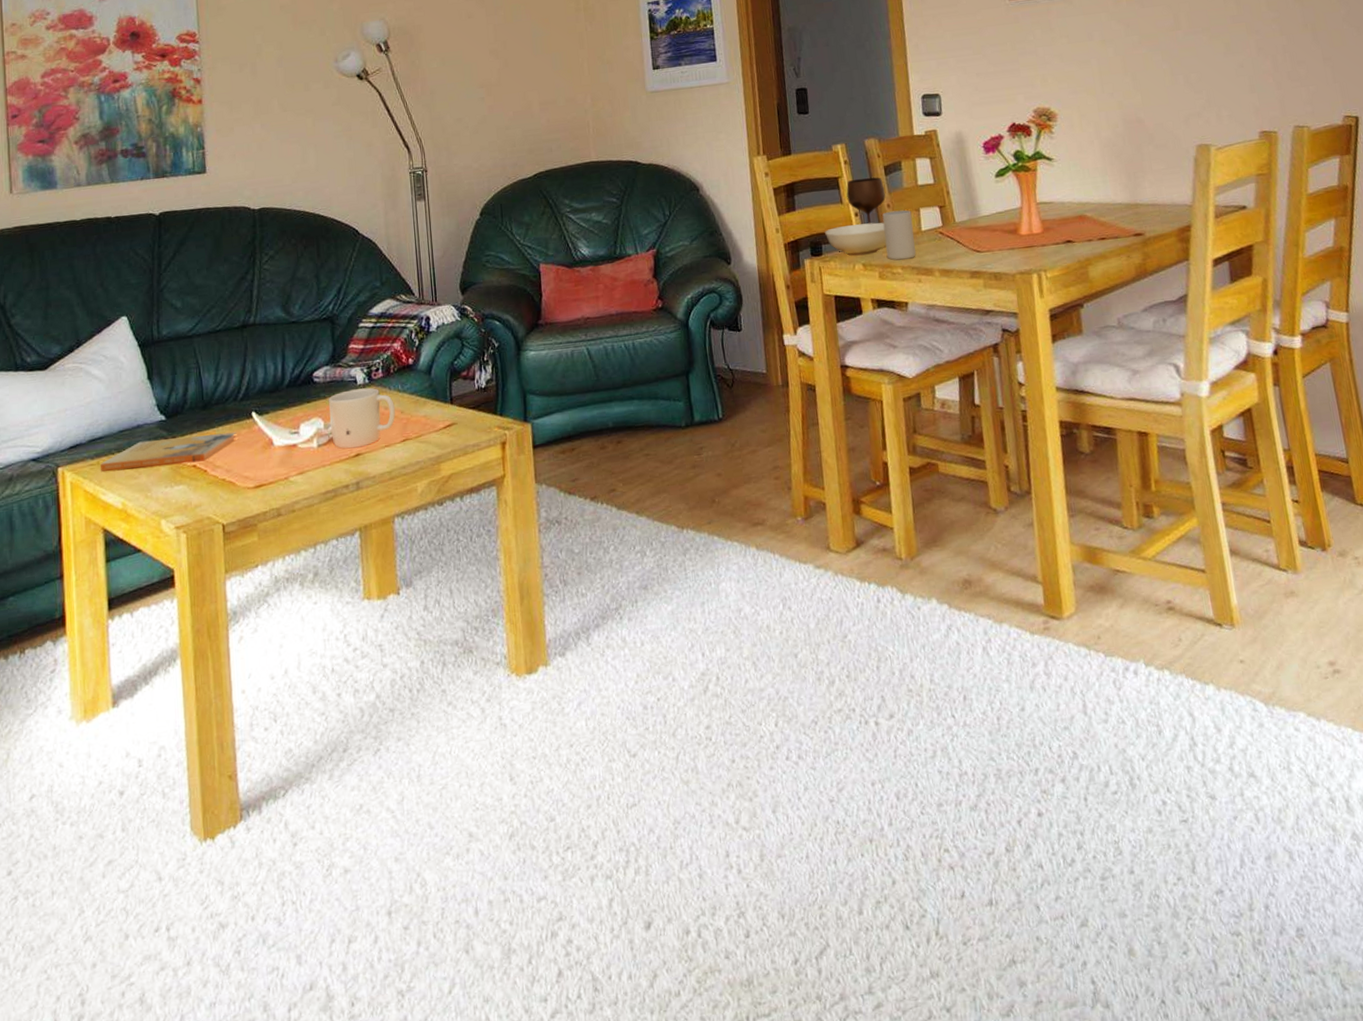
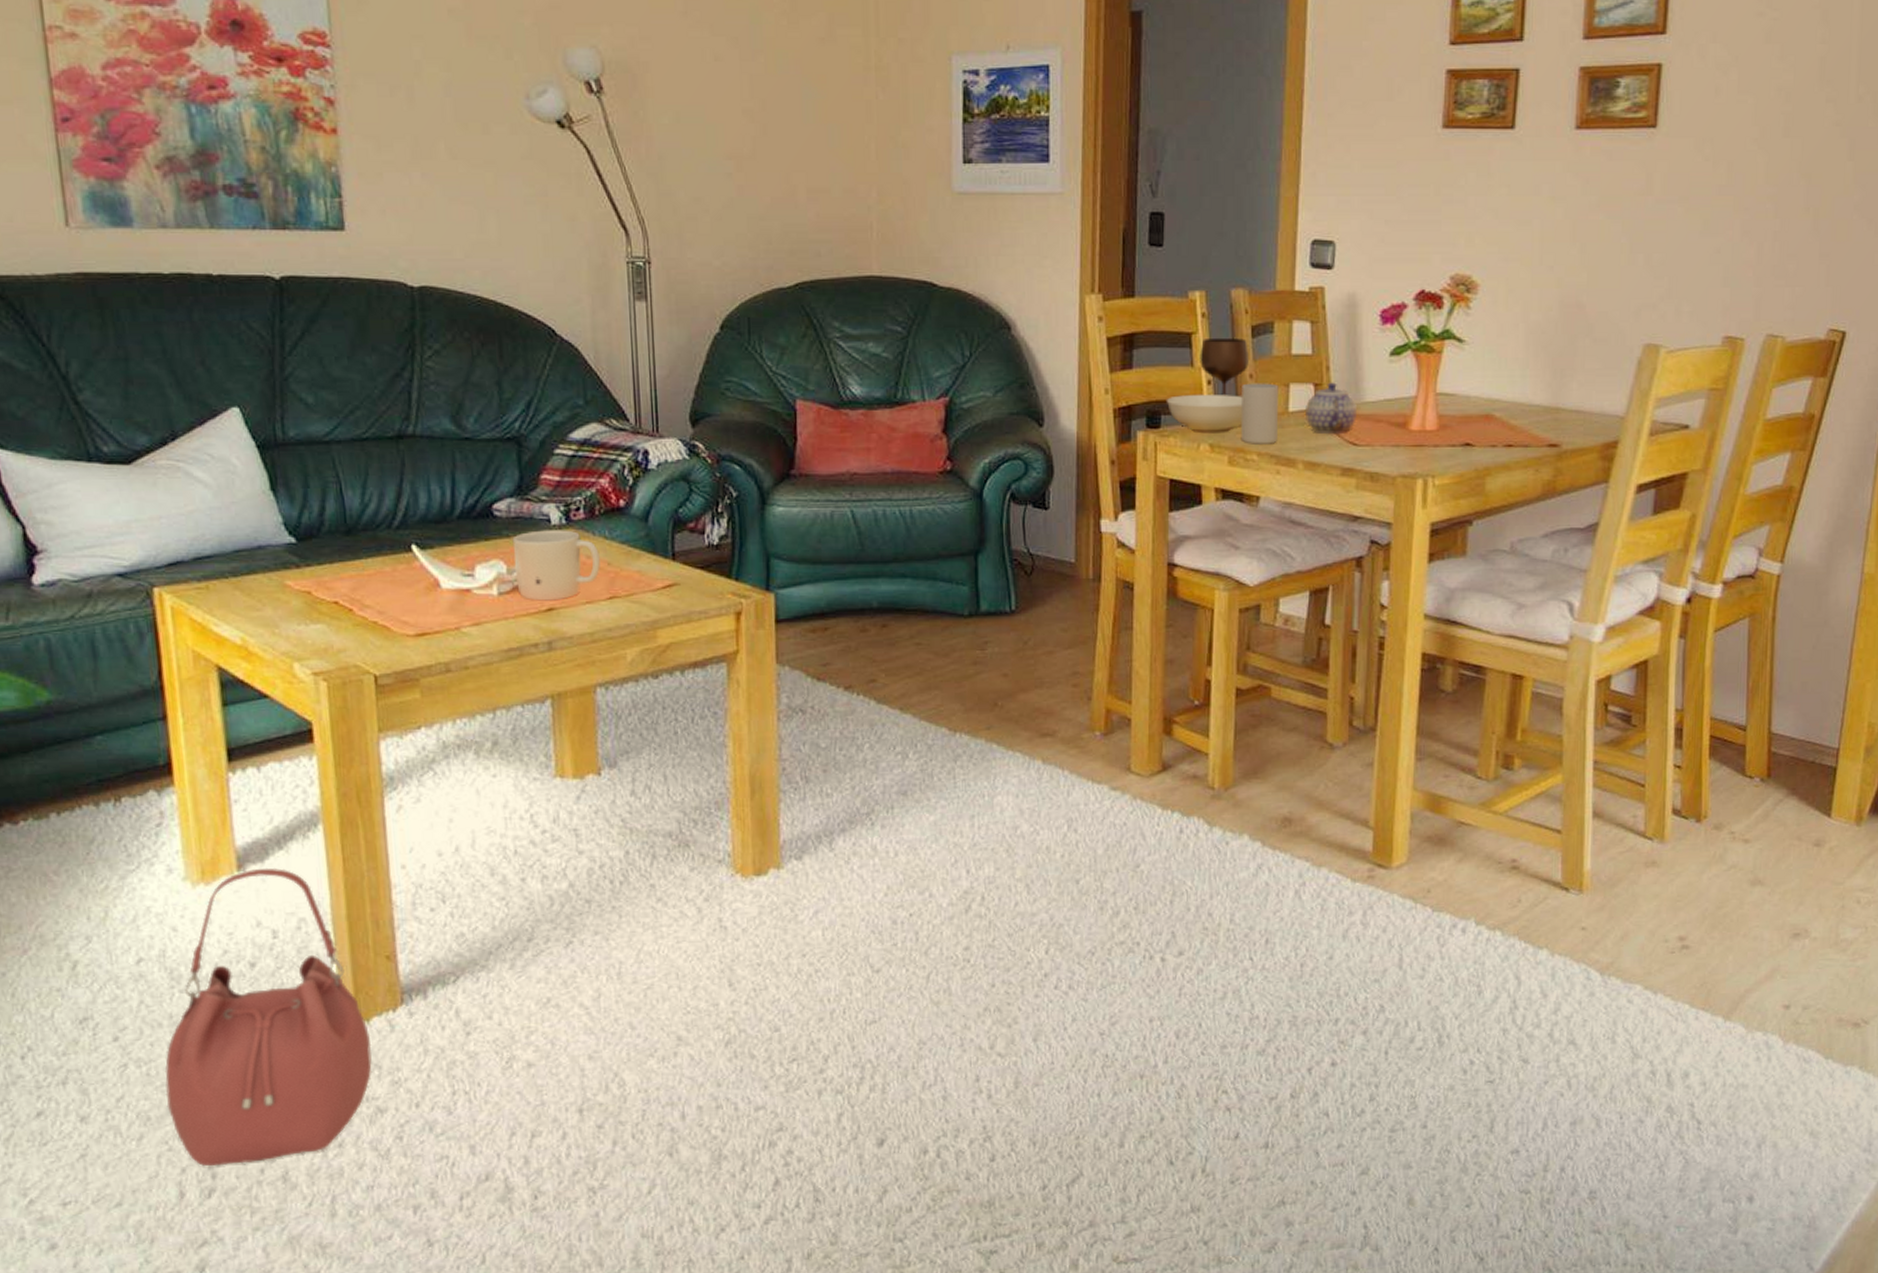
handbag: none [47,701,216,993] -> present [164,867,373,1166]
book: present [100,432,237,472] -> none [209,565,392,599]
teapot: none [935,203,977,247] -> present [1306,382,1357,435]

